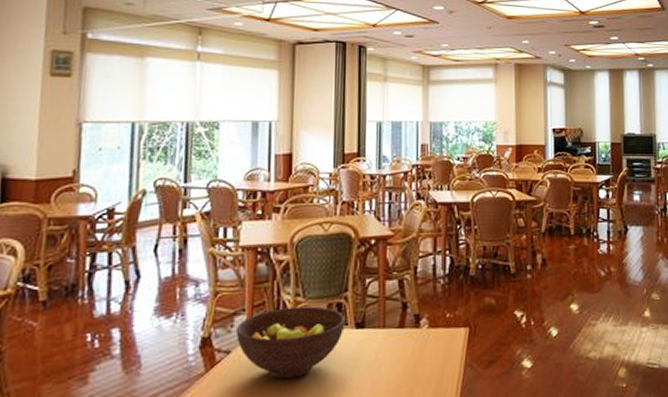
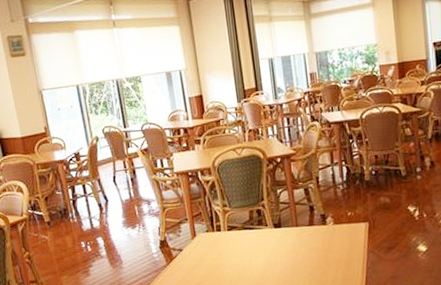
fruit bowl: present [236,306,345,379] -> none [184,213,266,267]

